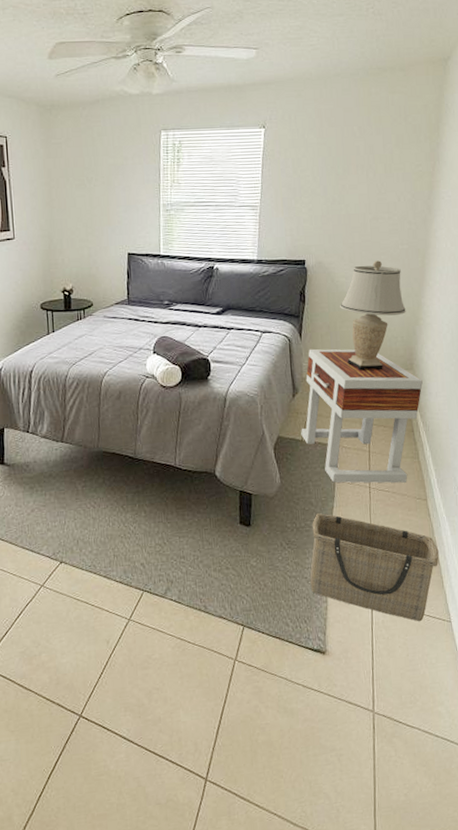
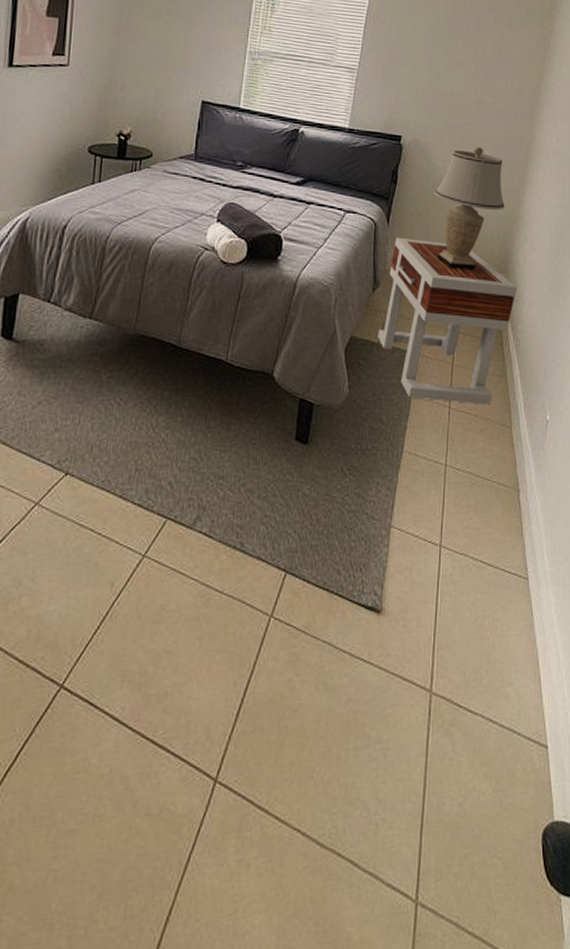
basket: present [309,513,439,622] -> none [371,434,520,577]

